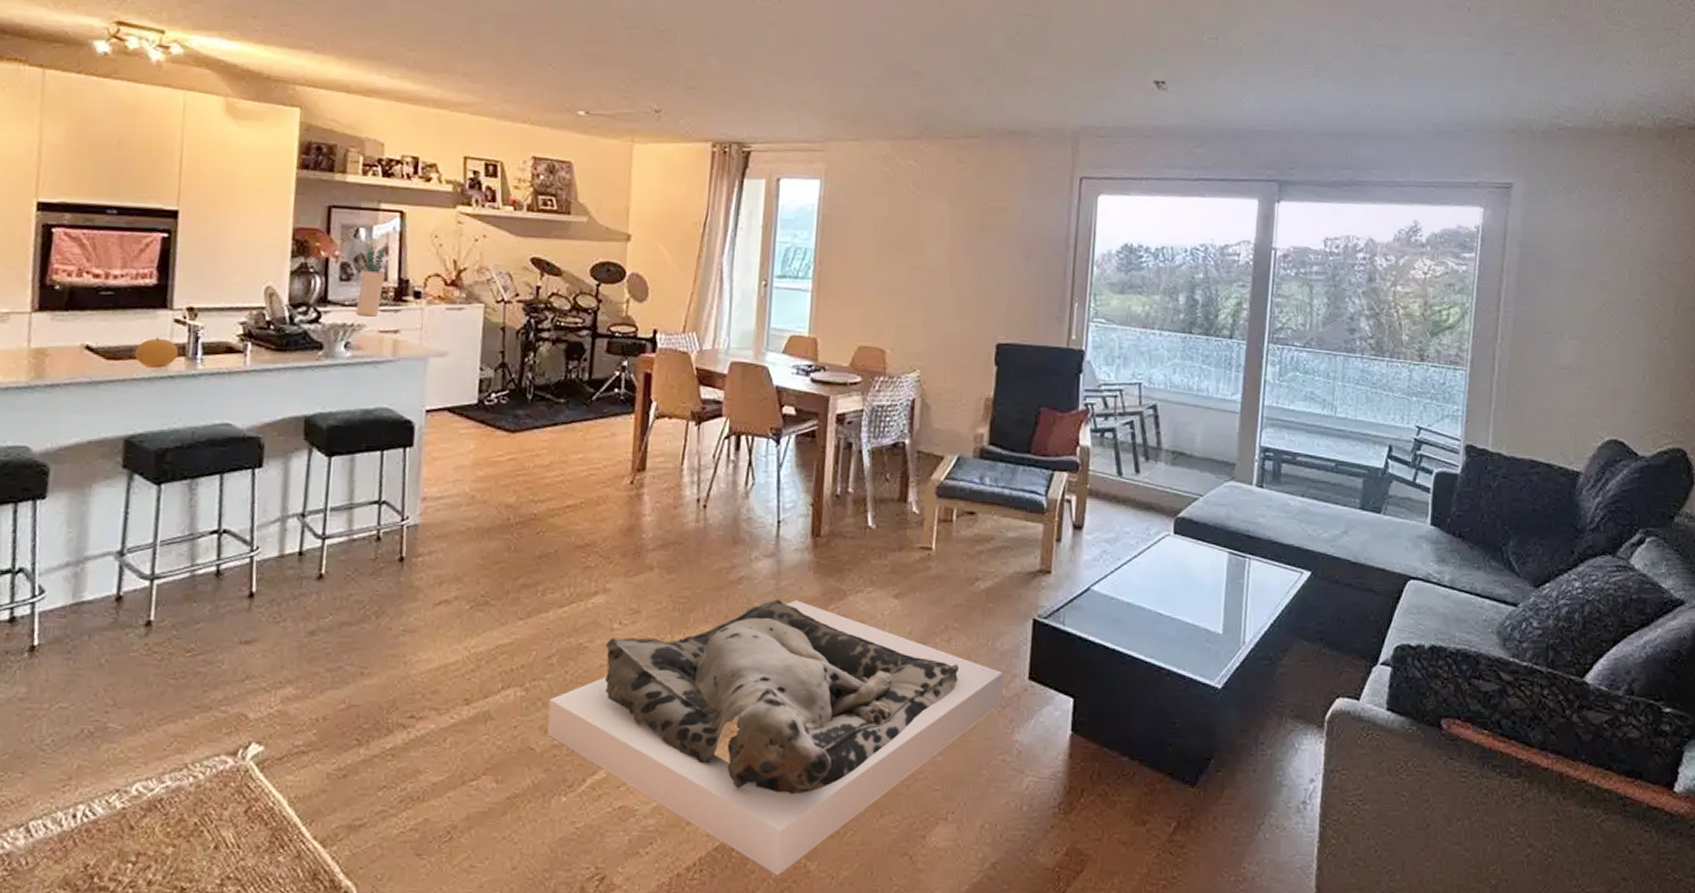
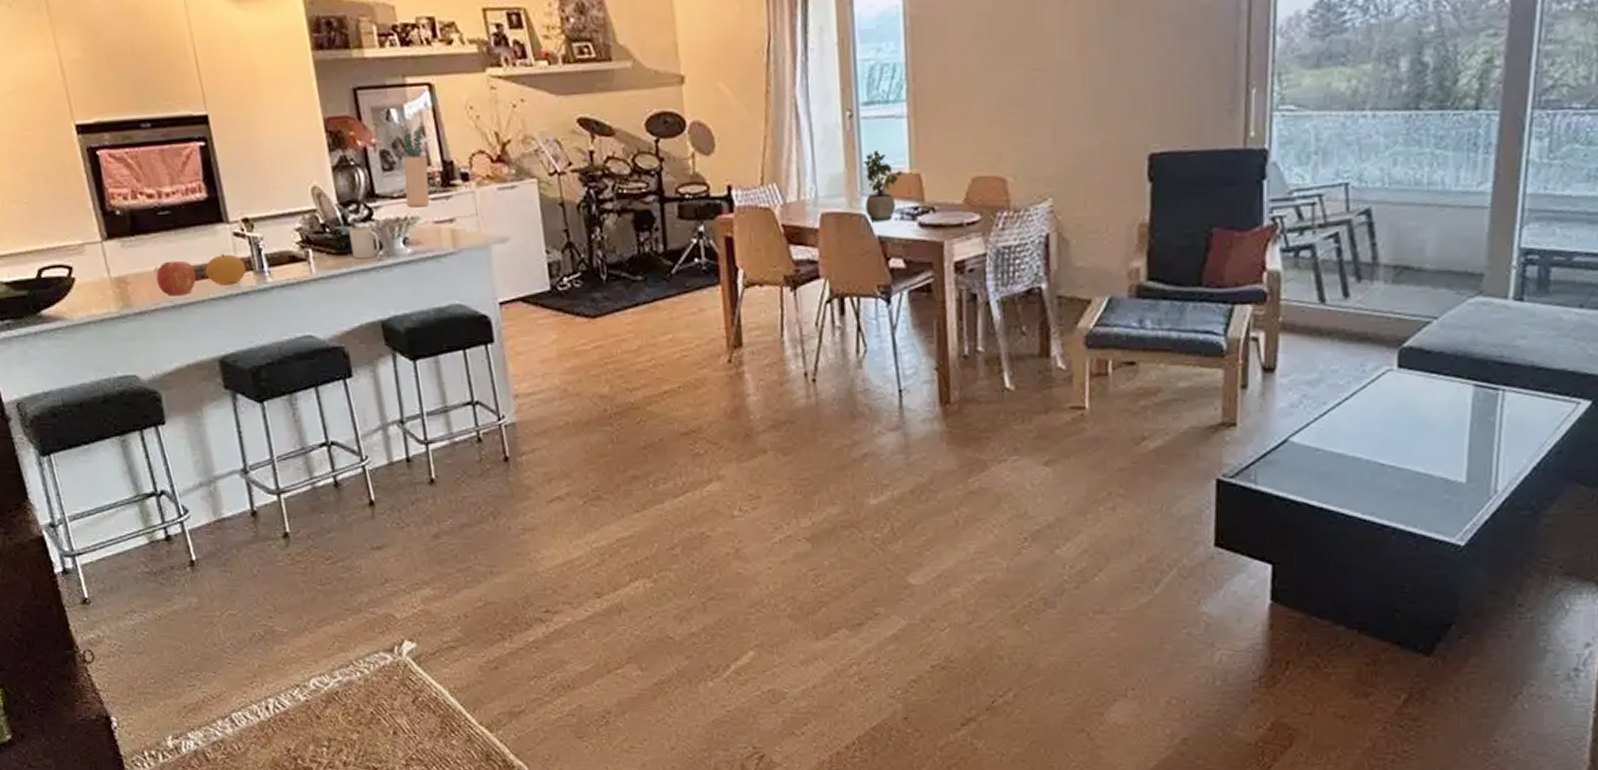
fruit: none [79,338,124,373] -> present [156,260,196,296]
mug: none [290,327,321,358] -> present [349,226,380,259]
dog bed: present [547,598,1003,876] -> none [679,474,1184,753]
potted plant: none [768,315,803,375] -> present [863,150,903,223]

